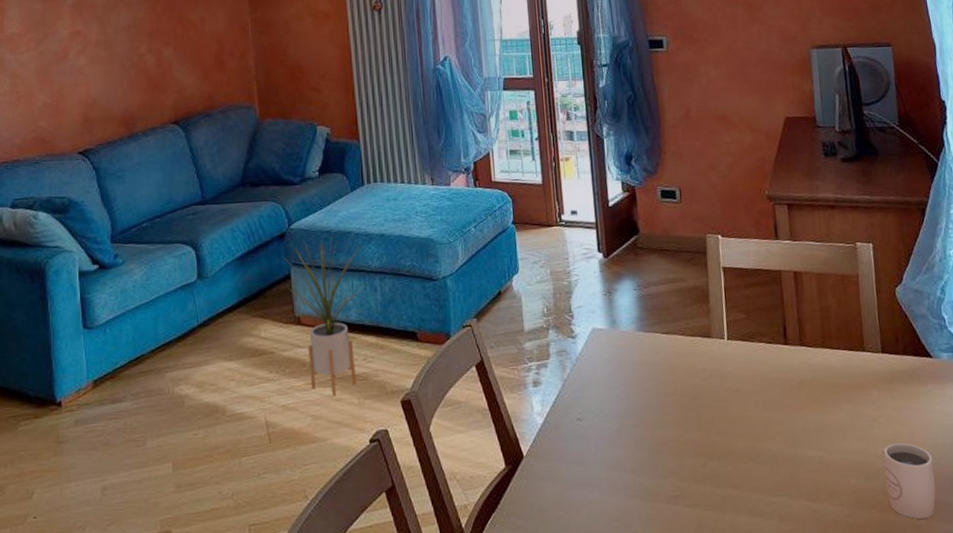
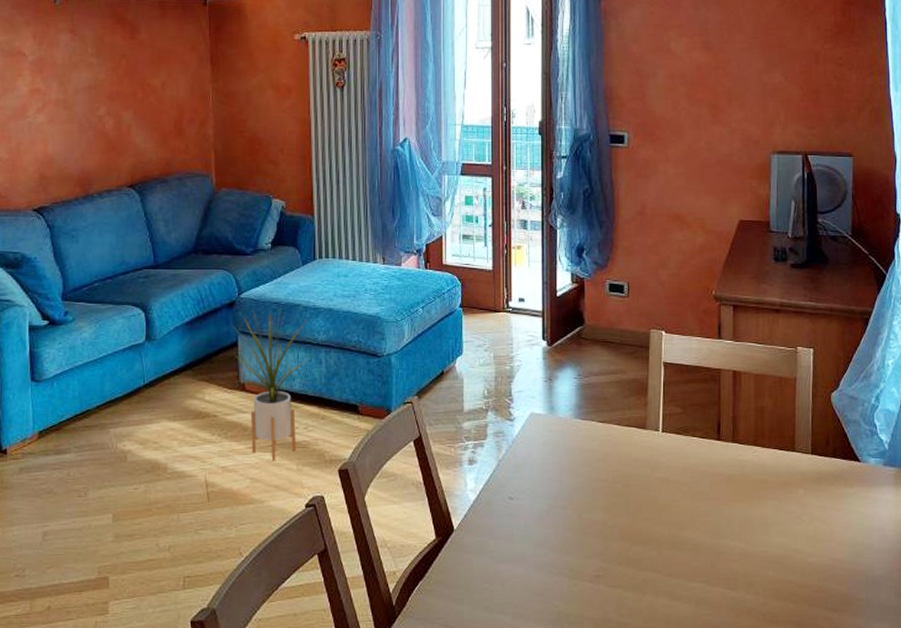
mug: present [881,442,936,519] -> none [800,539,851,612]

